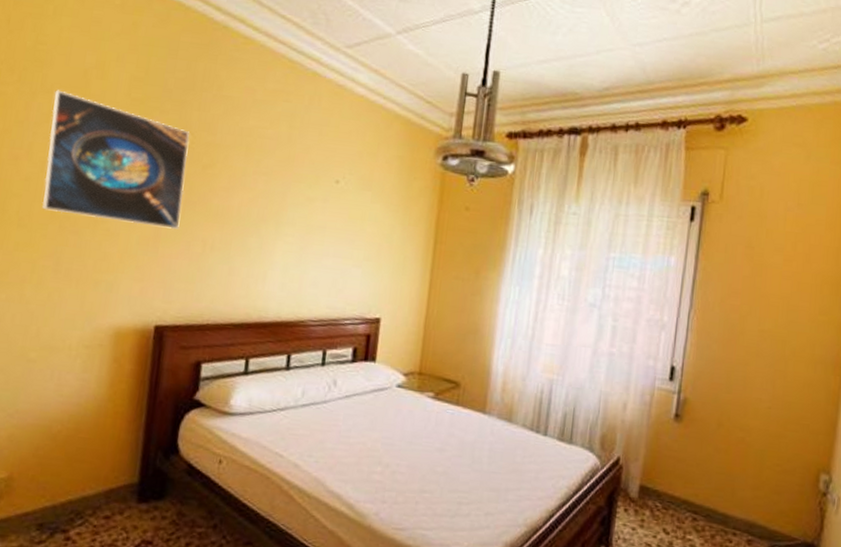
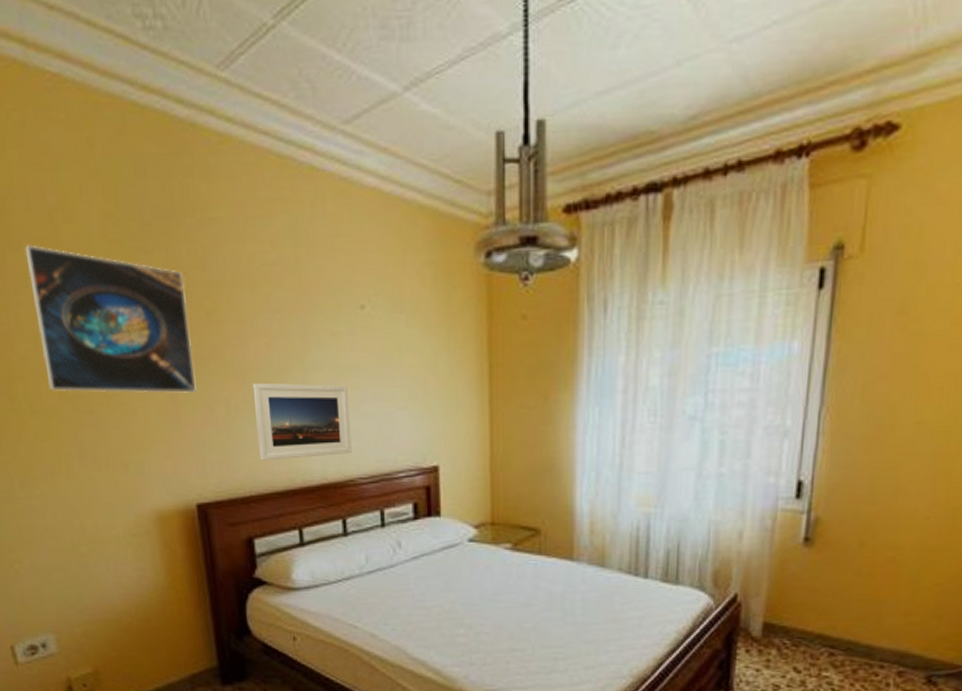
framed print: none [223,228,313,299] -> present [252,382,352,461]

